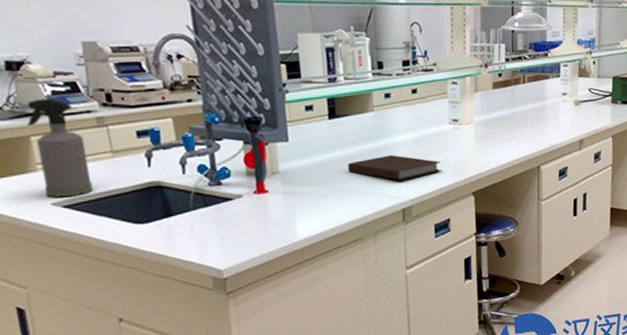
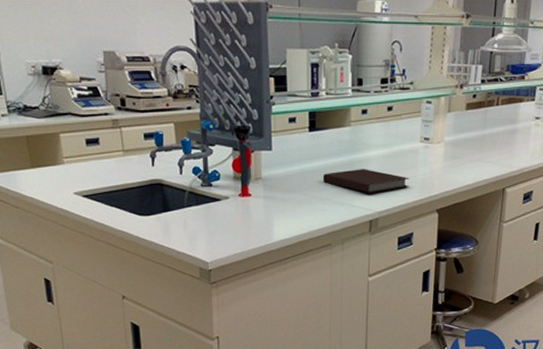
spray bottle: present [27,98,93,197] -> none [57,100,107,187]

